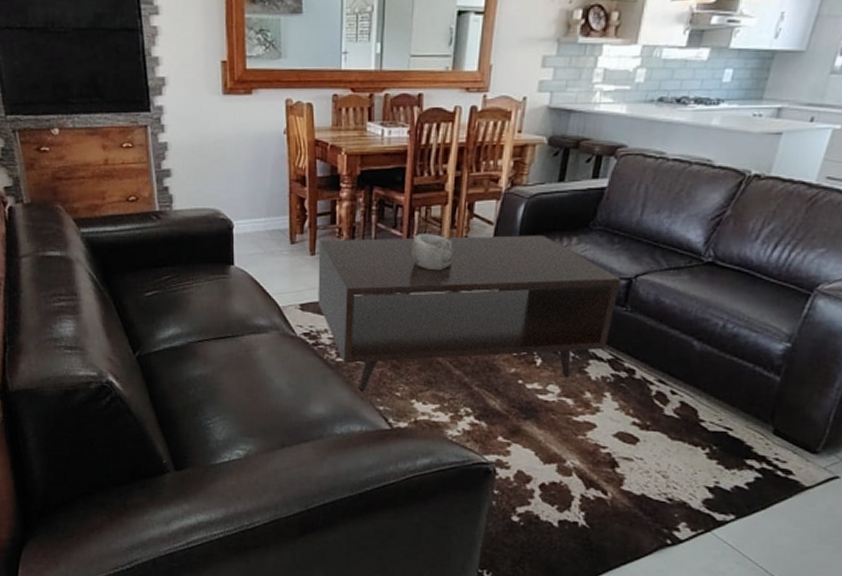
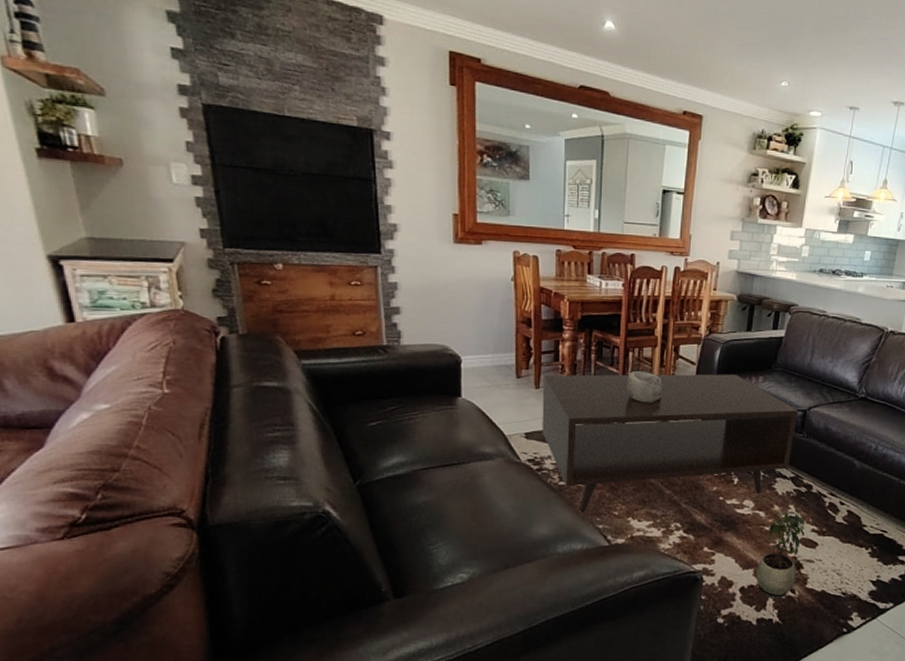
potted plant: none [560,394,624,500] -> present [756,506,805,599]

